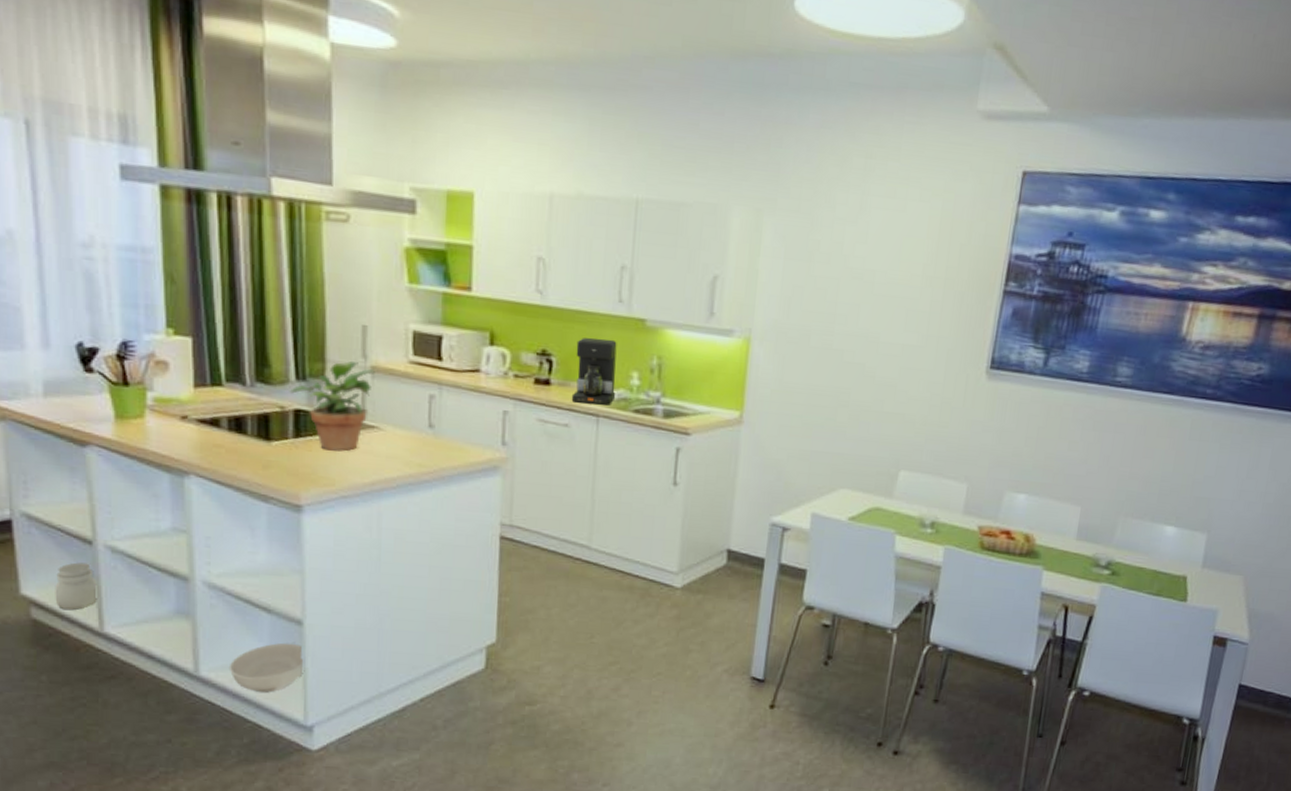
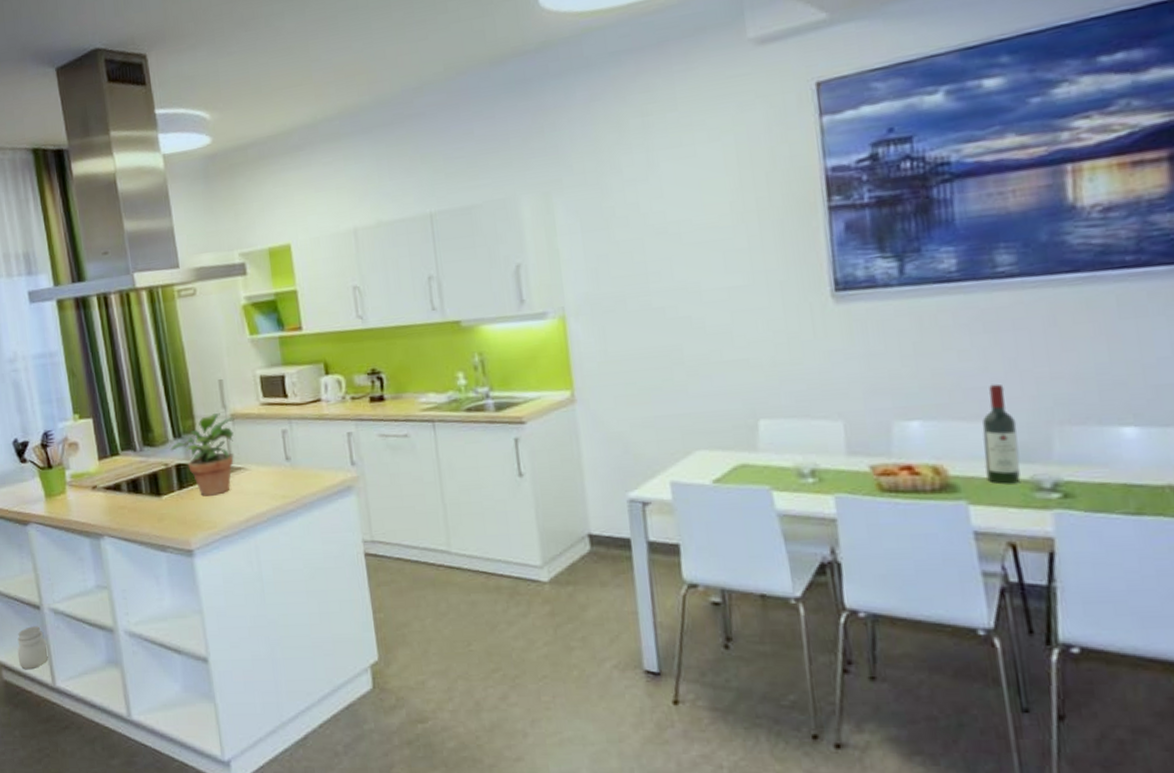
bowl: present [228,642,305,693] -> none [154,681,216,731]
coffee maker: present [571,338,617,405] -> none [401,346,447,413]
wine bottle: none [1062,474,1096,558] -> present [981,383,1021,485]

